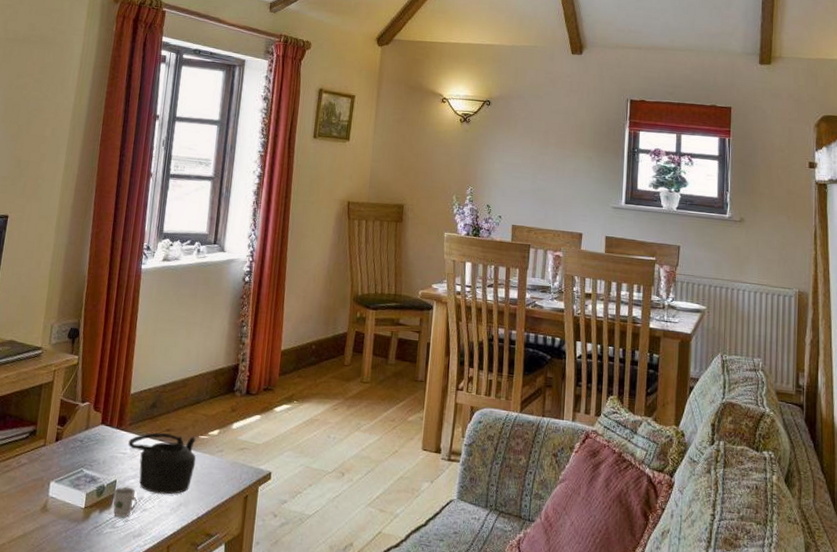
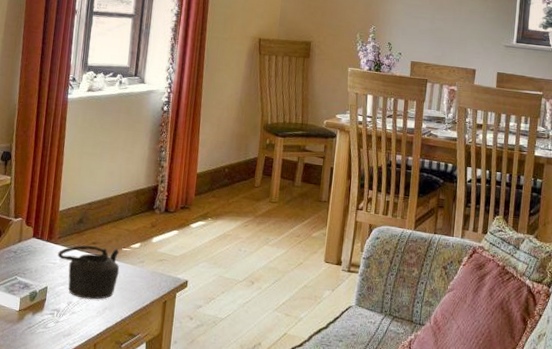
cup: present [112,487,137,518] -> none [44,292,67,319]

